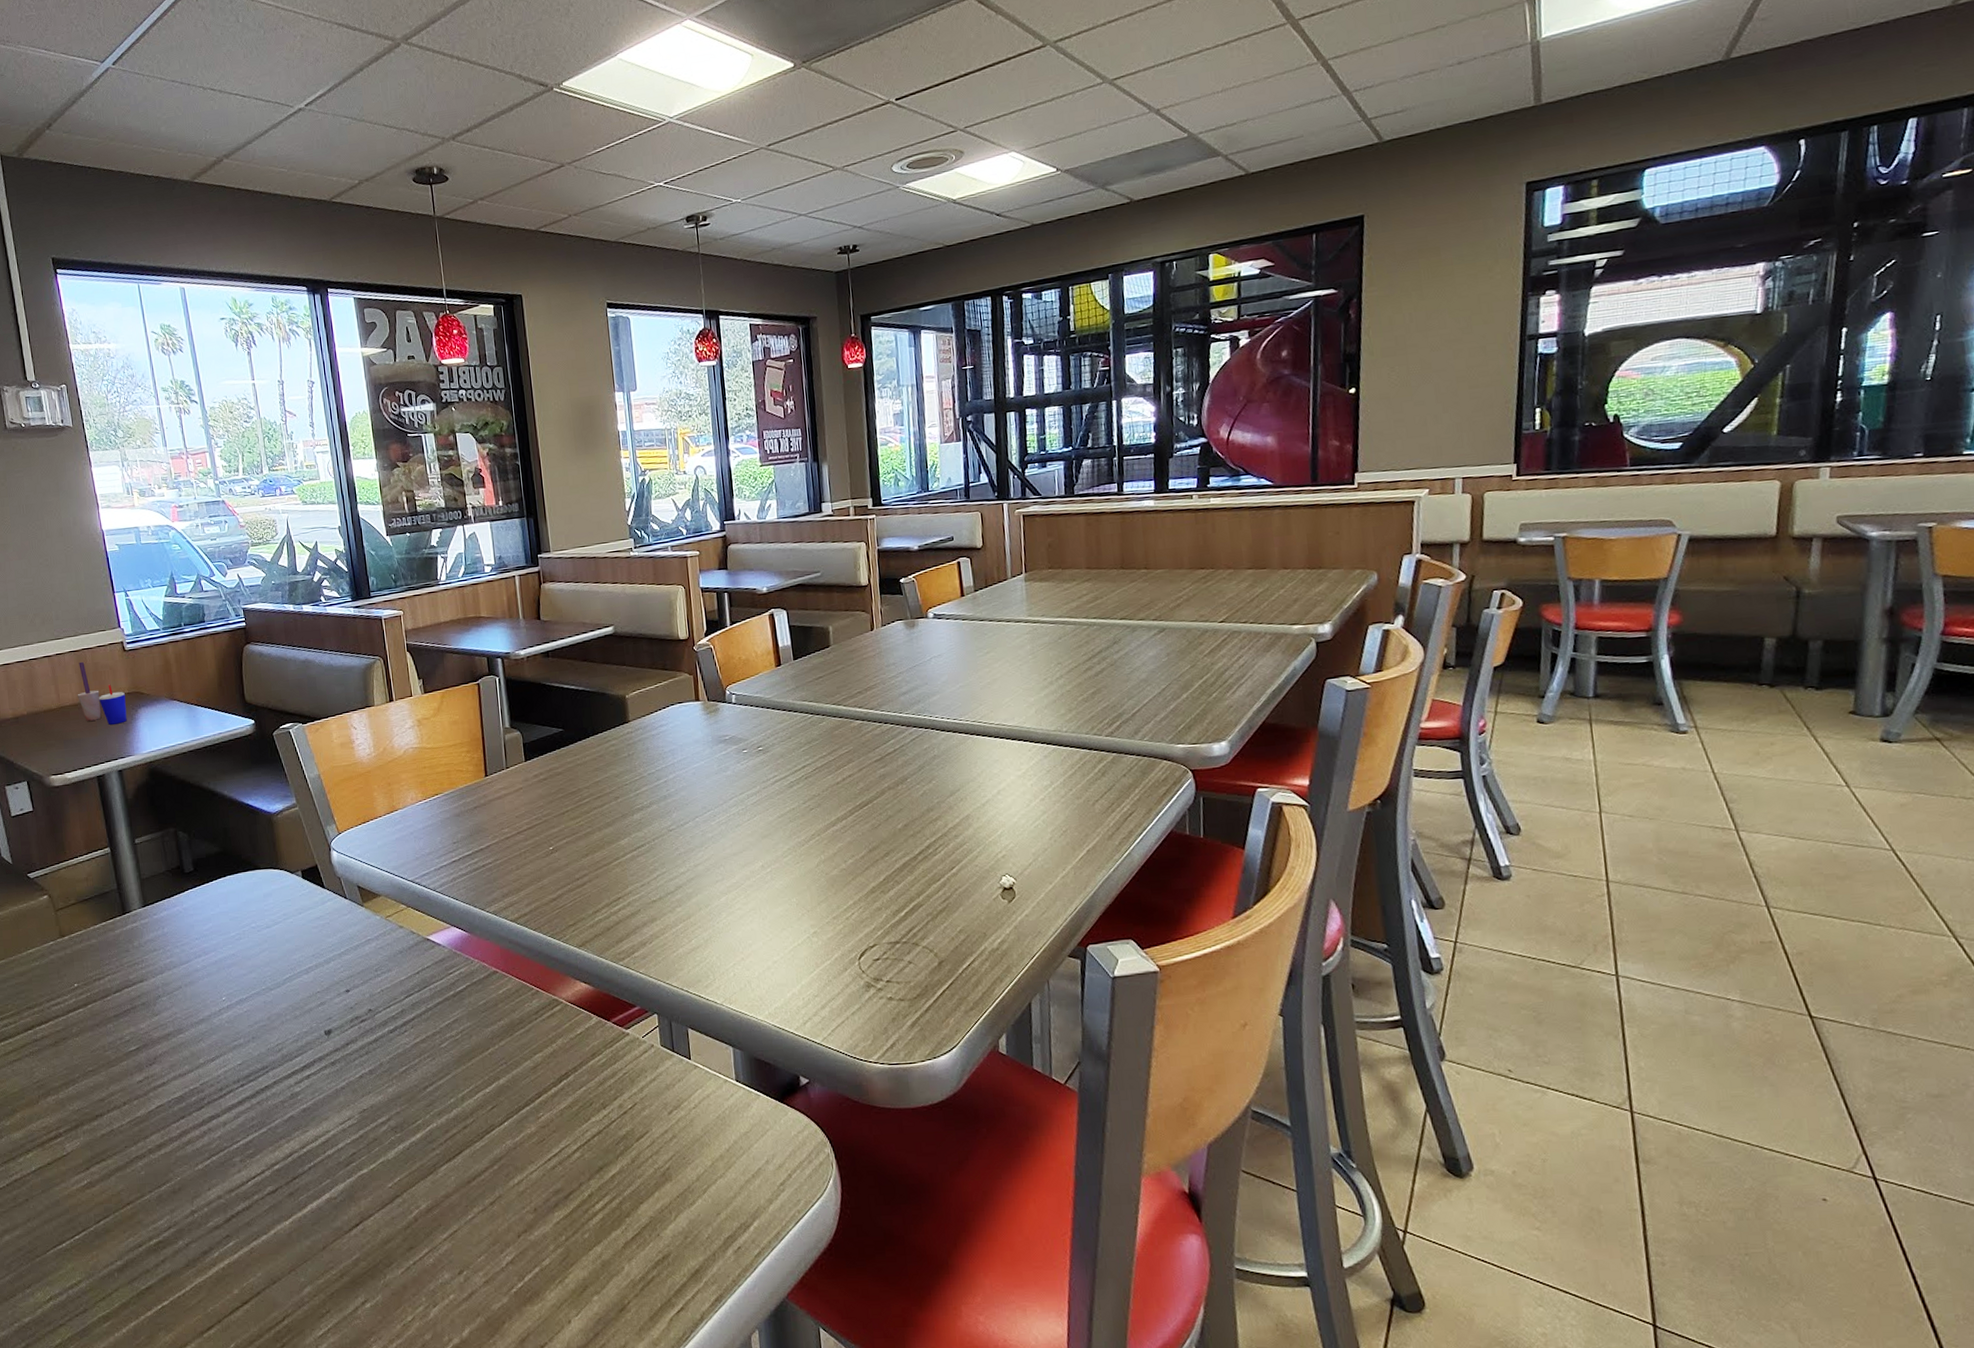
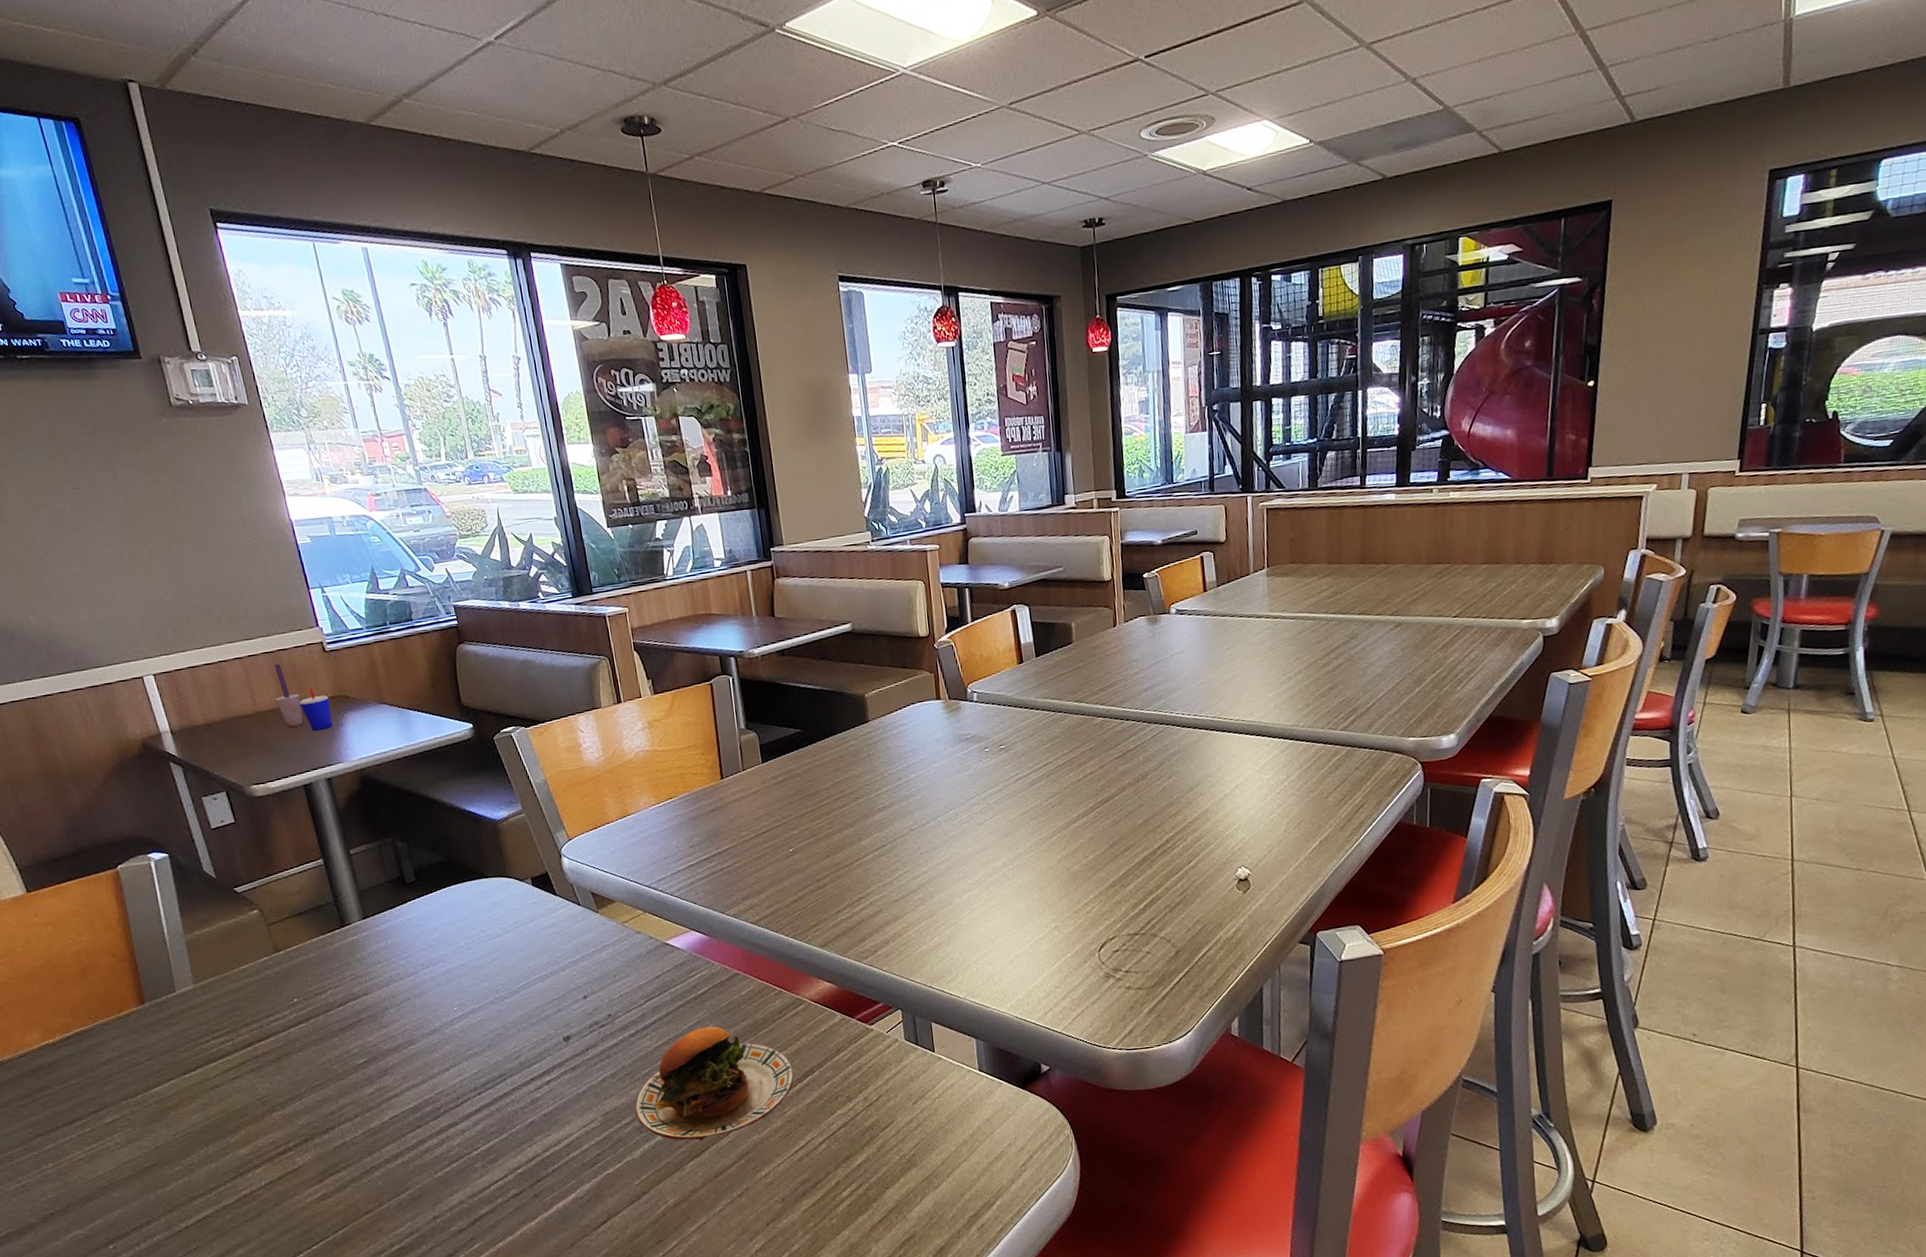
burger: none [391,1024,549,1144] -> present [634,1026,794,1141]

